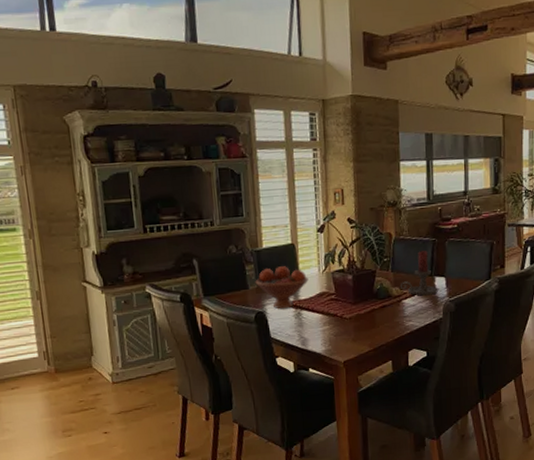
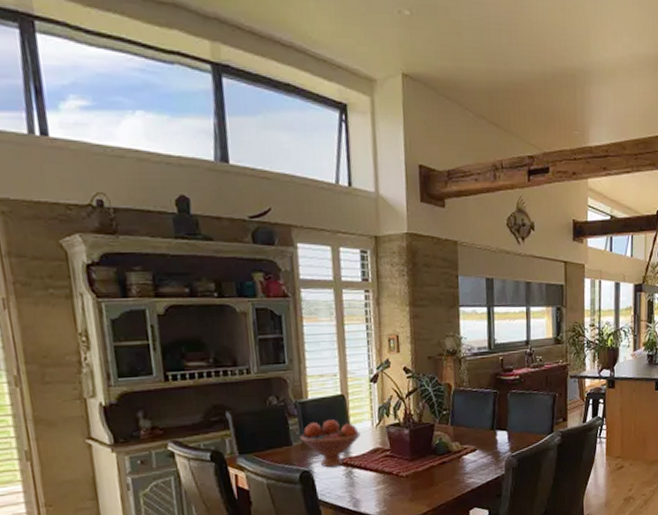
candle holder: present [401,251,439,296] -> none [461,403,501,451]

